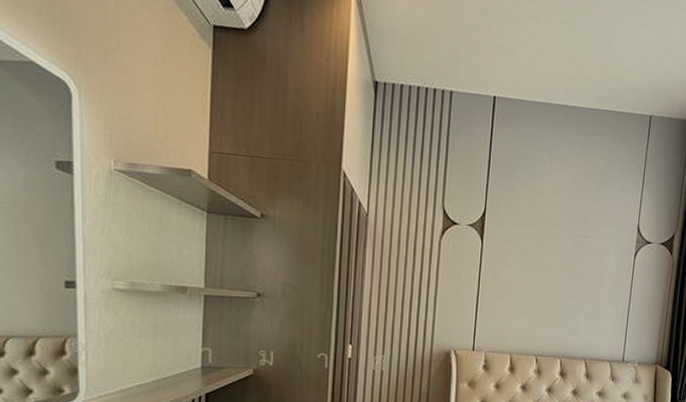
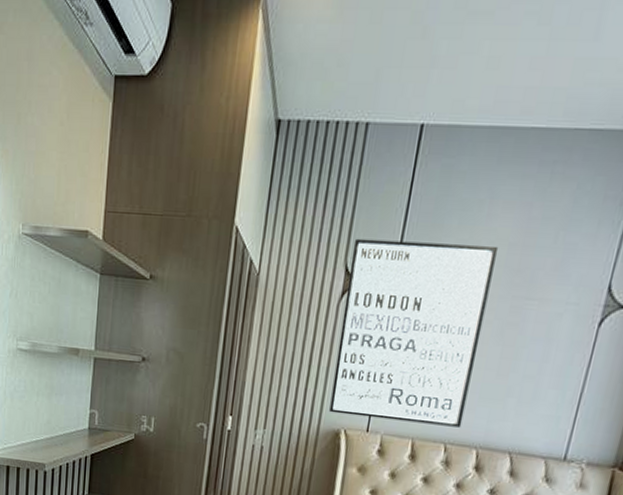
wall art: none [440,186,560,342] -> present [329,238,499,428]

